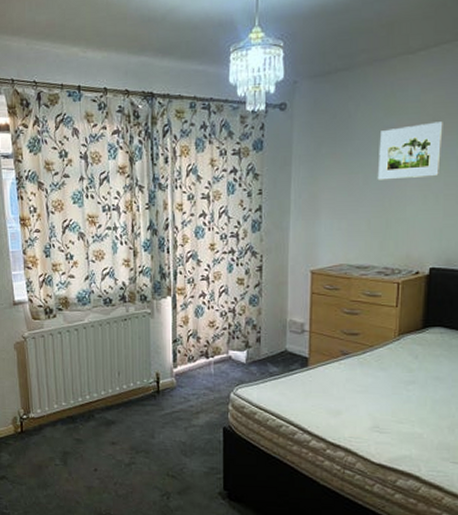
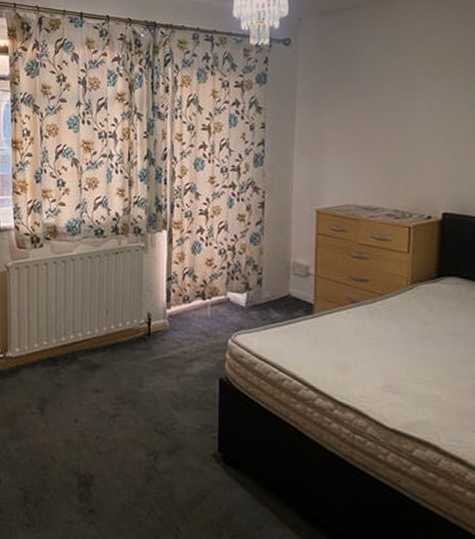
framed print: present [377,121,443,180] -> none [385,64,452,120]

